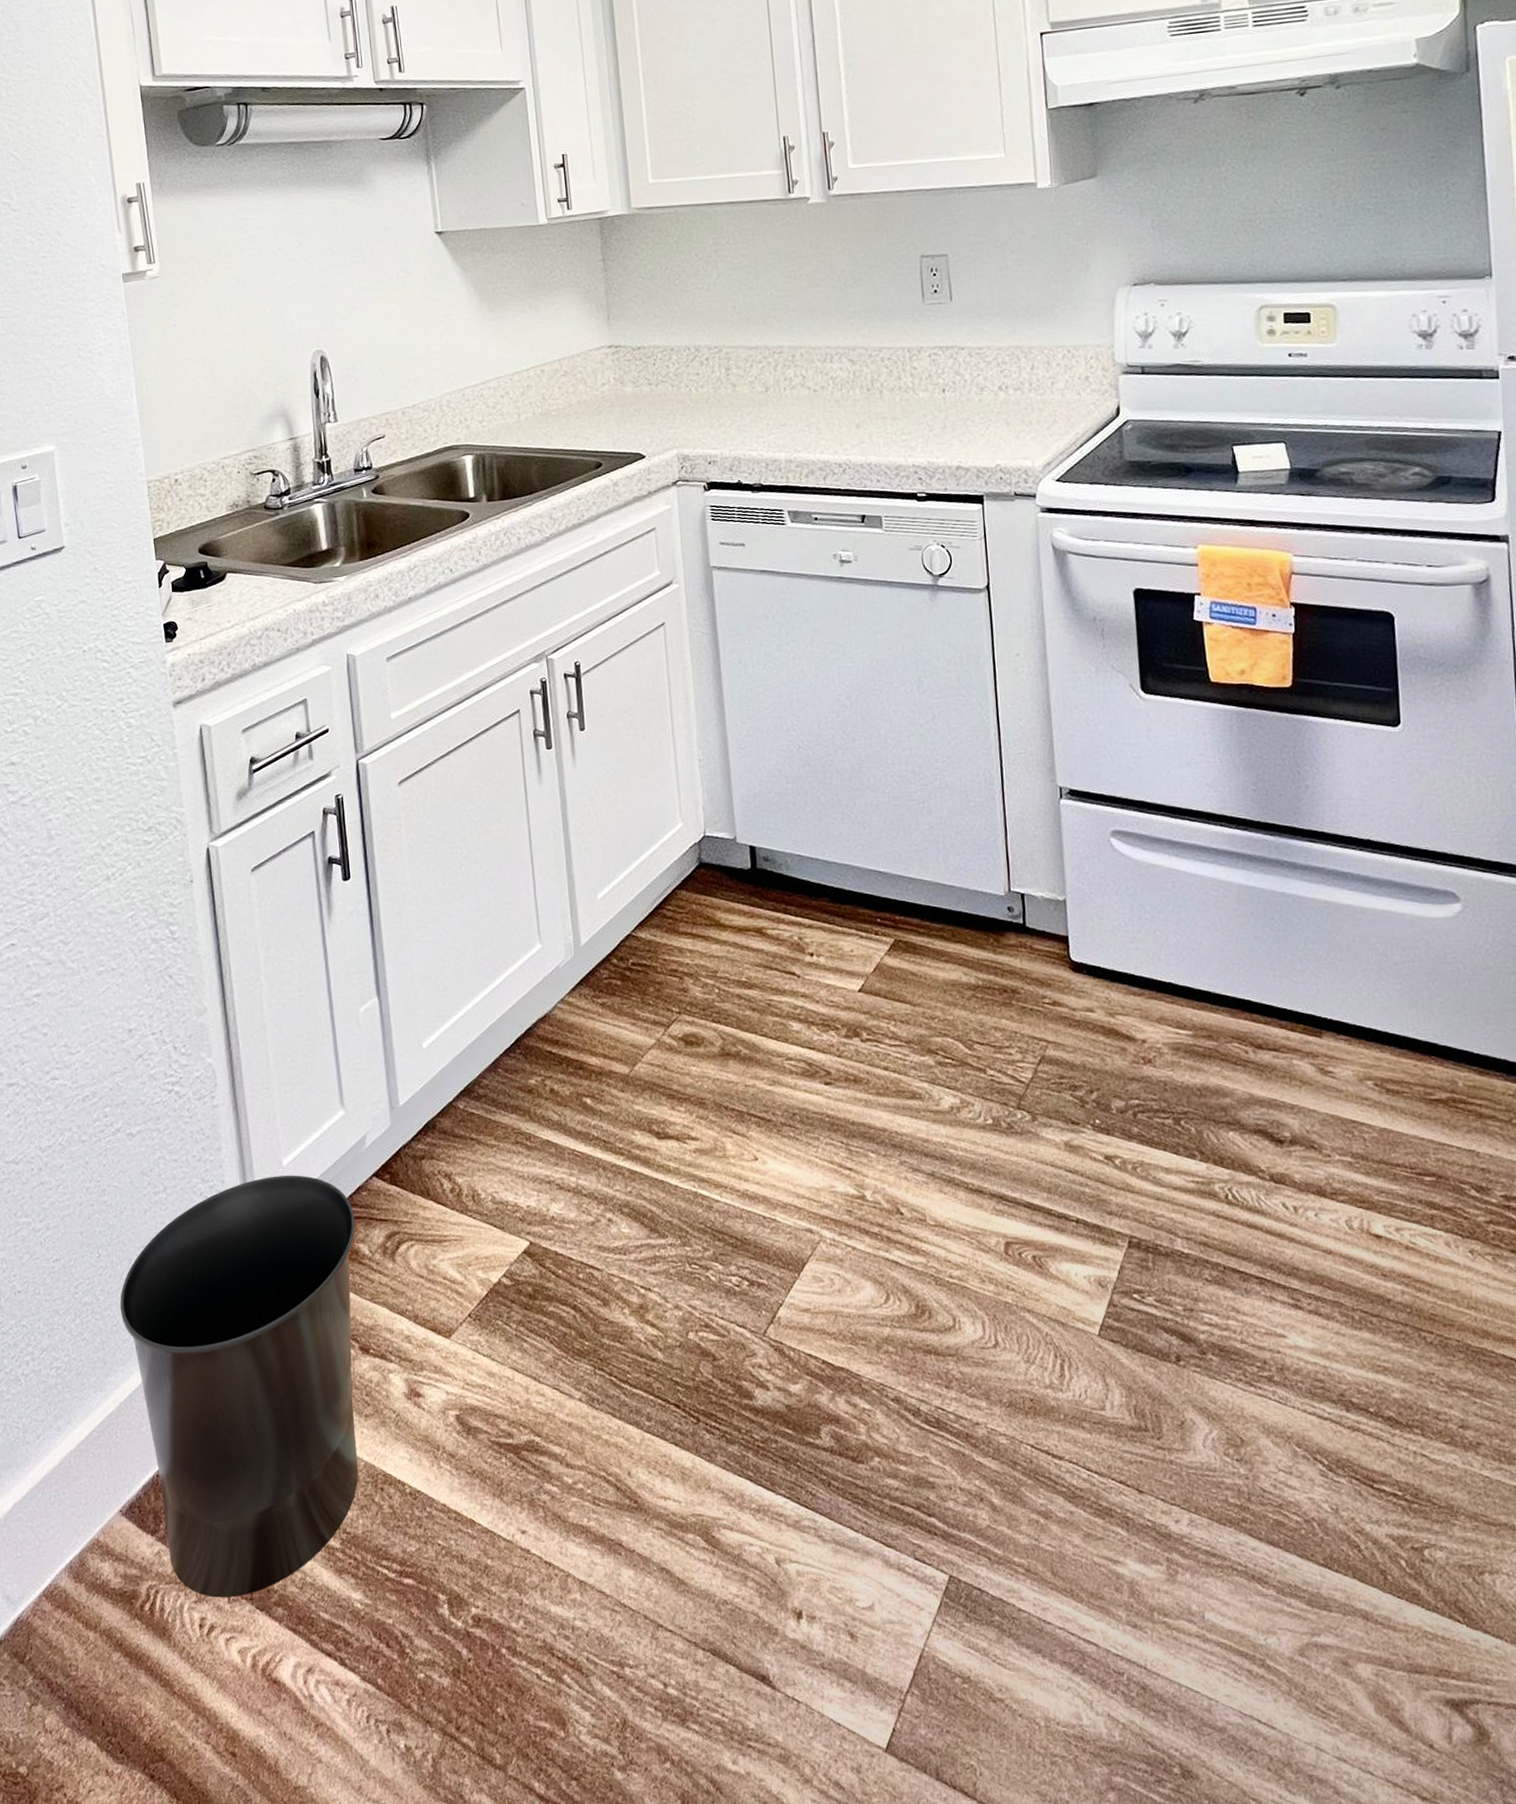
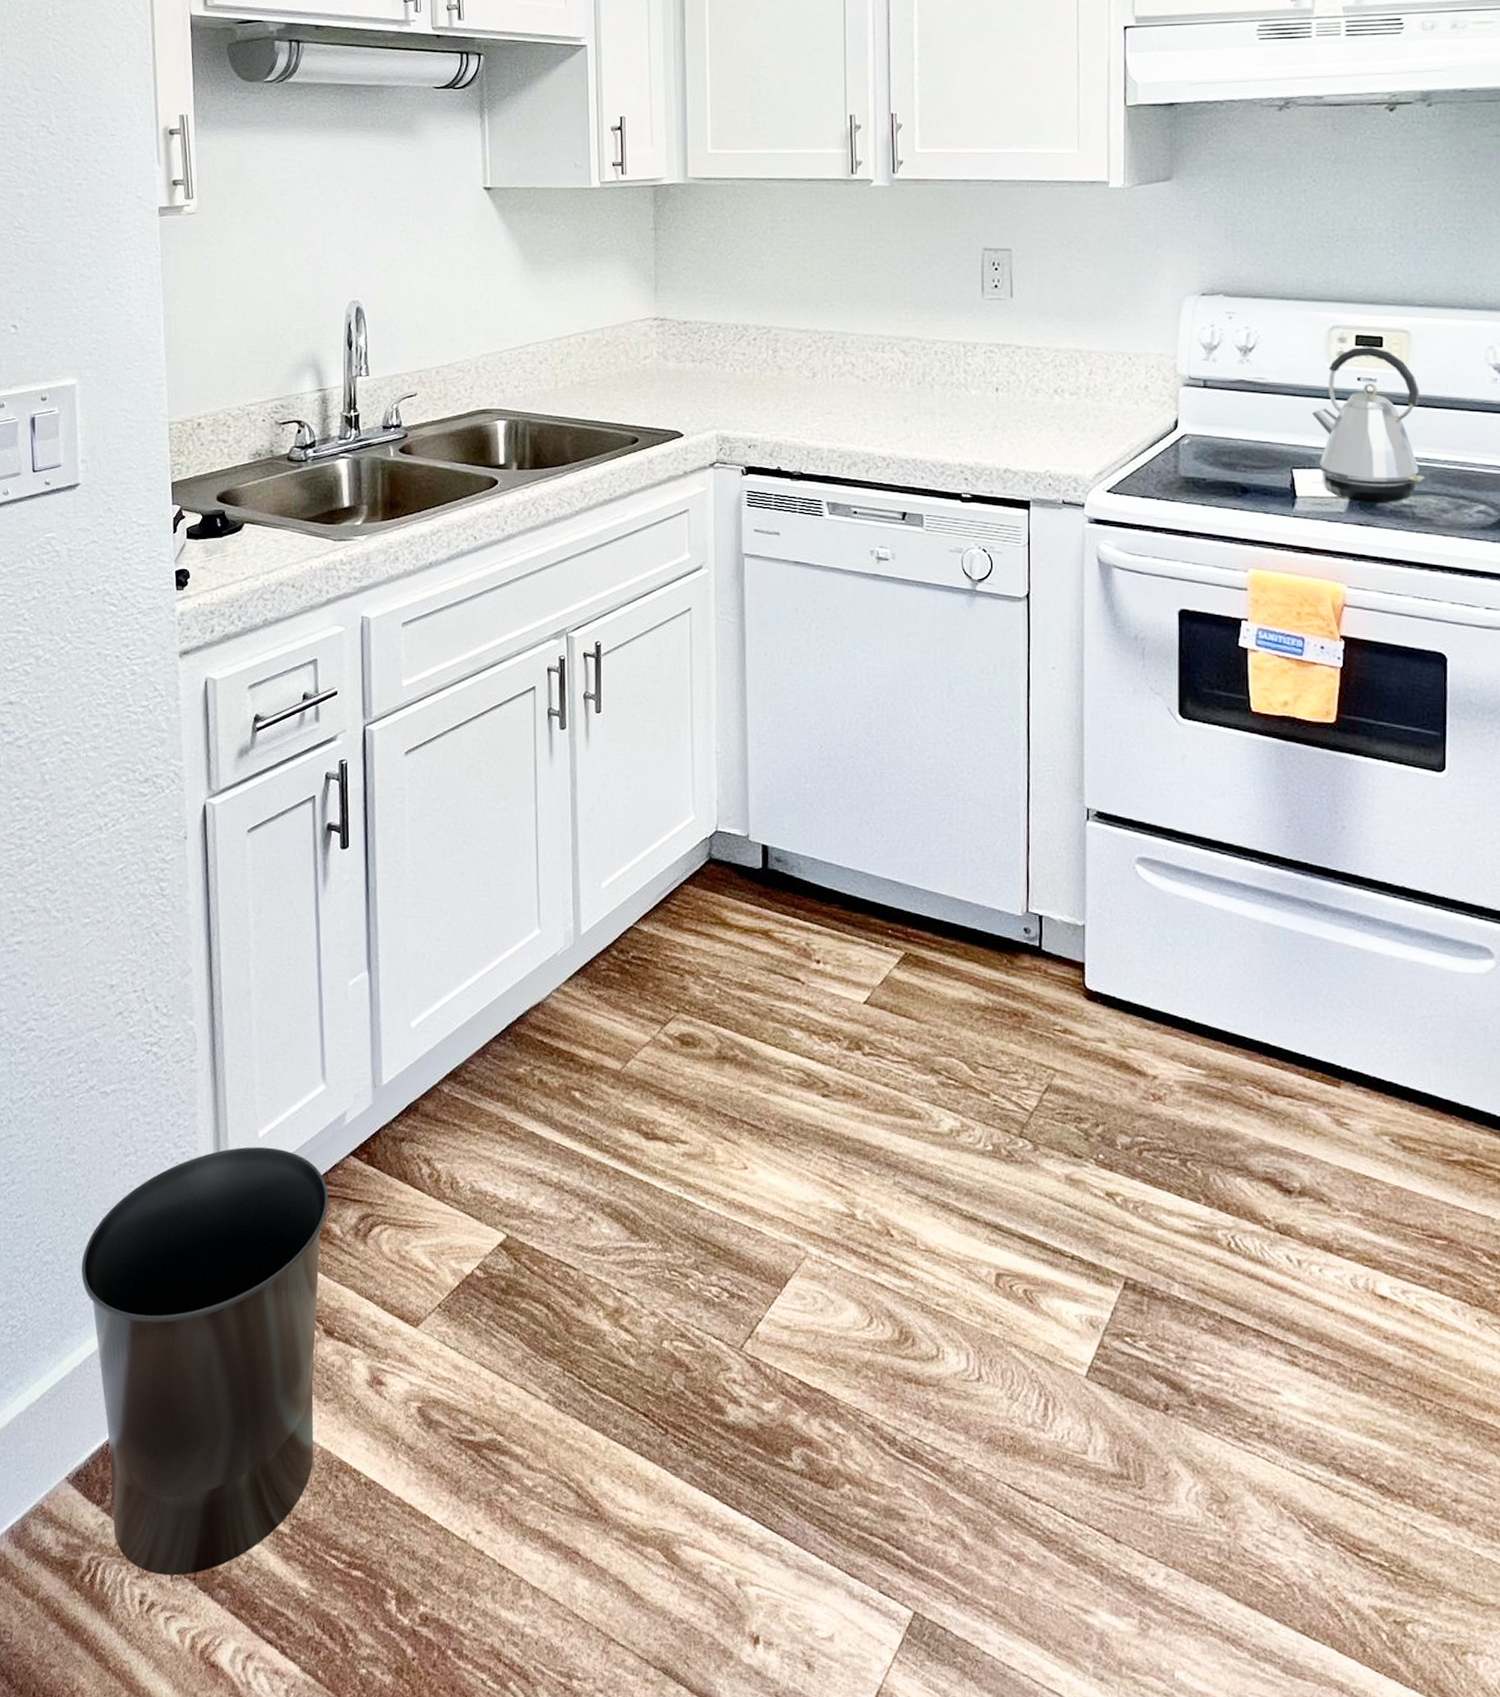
kettle: none [1247,322,1361,473] -> present [1312,346,1425,503]

